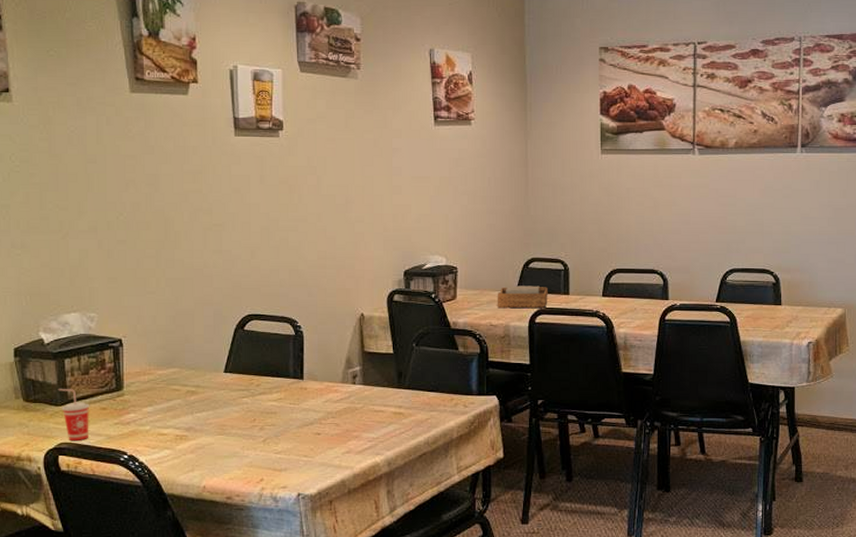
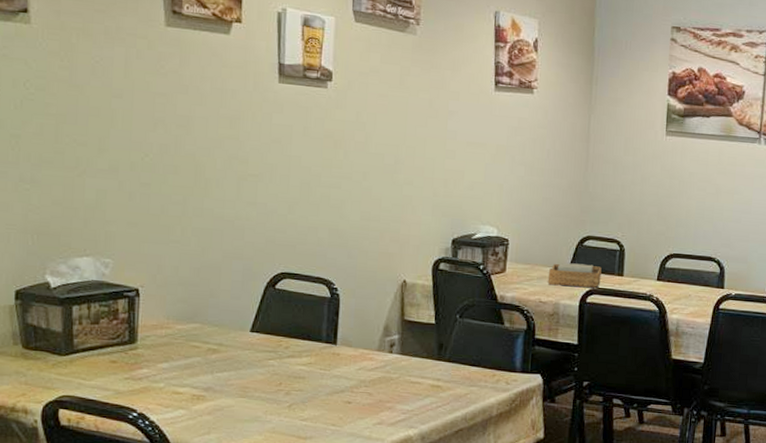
beverage cup: present [58,388,90,440] -> none [62,336,98,394]

